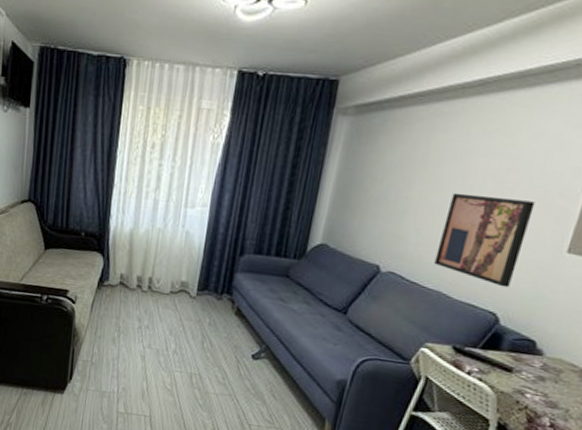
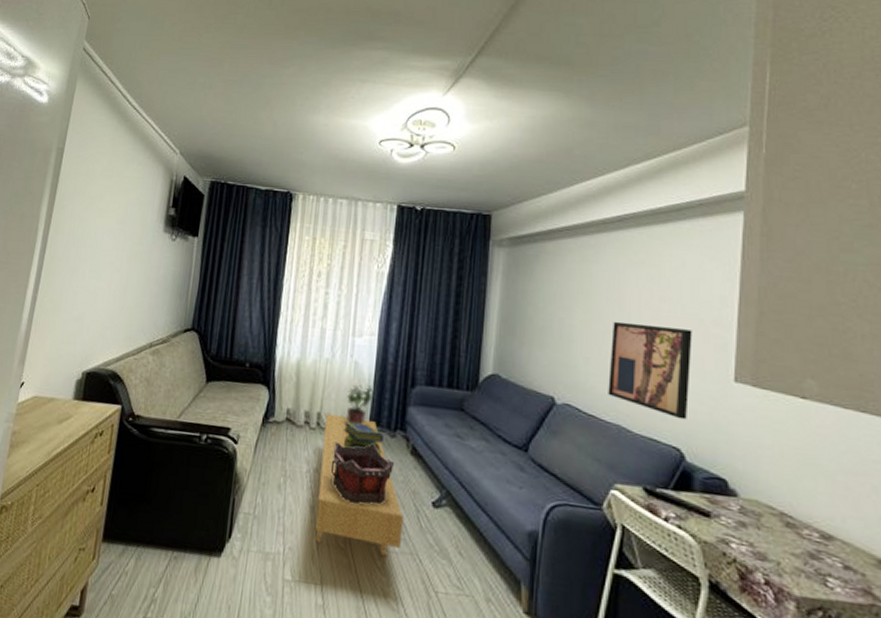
tv console: none [144,279,226,397] -> present [314,414,404,557]
decorative container: none [160,302,219,356] -> present [330,441,394,504]
stack of books: none [172,286,211,314] -> present [343,421,384,454]
potted plant: none [176,252,204,289] -> present [347,384,375,425]

